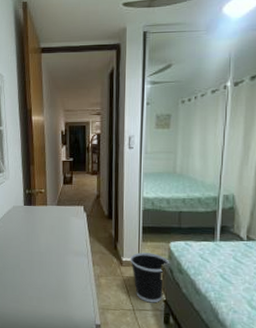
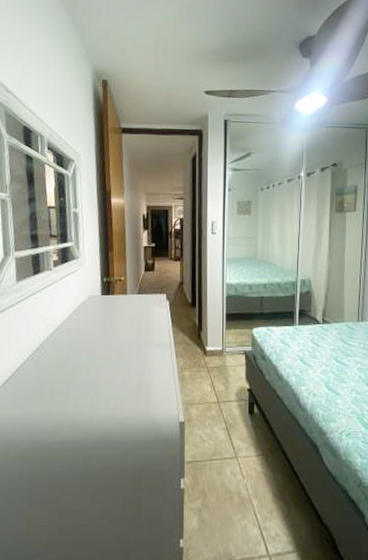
wastebasket: present [131,252,170,303] -> none [215,340,253,393]

